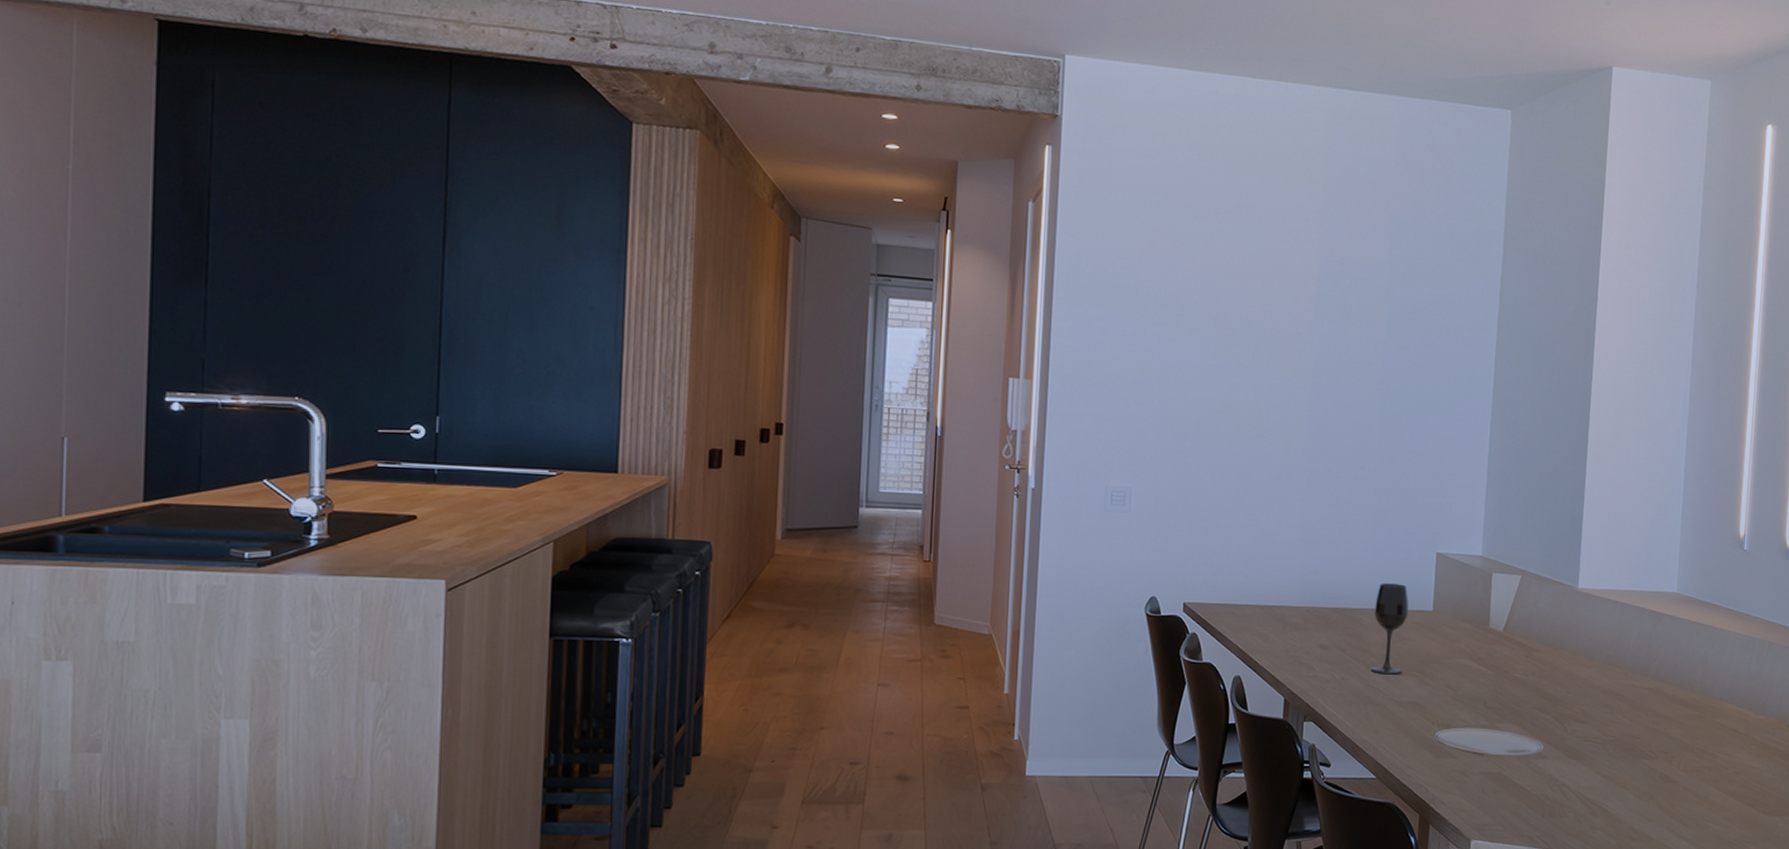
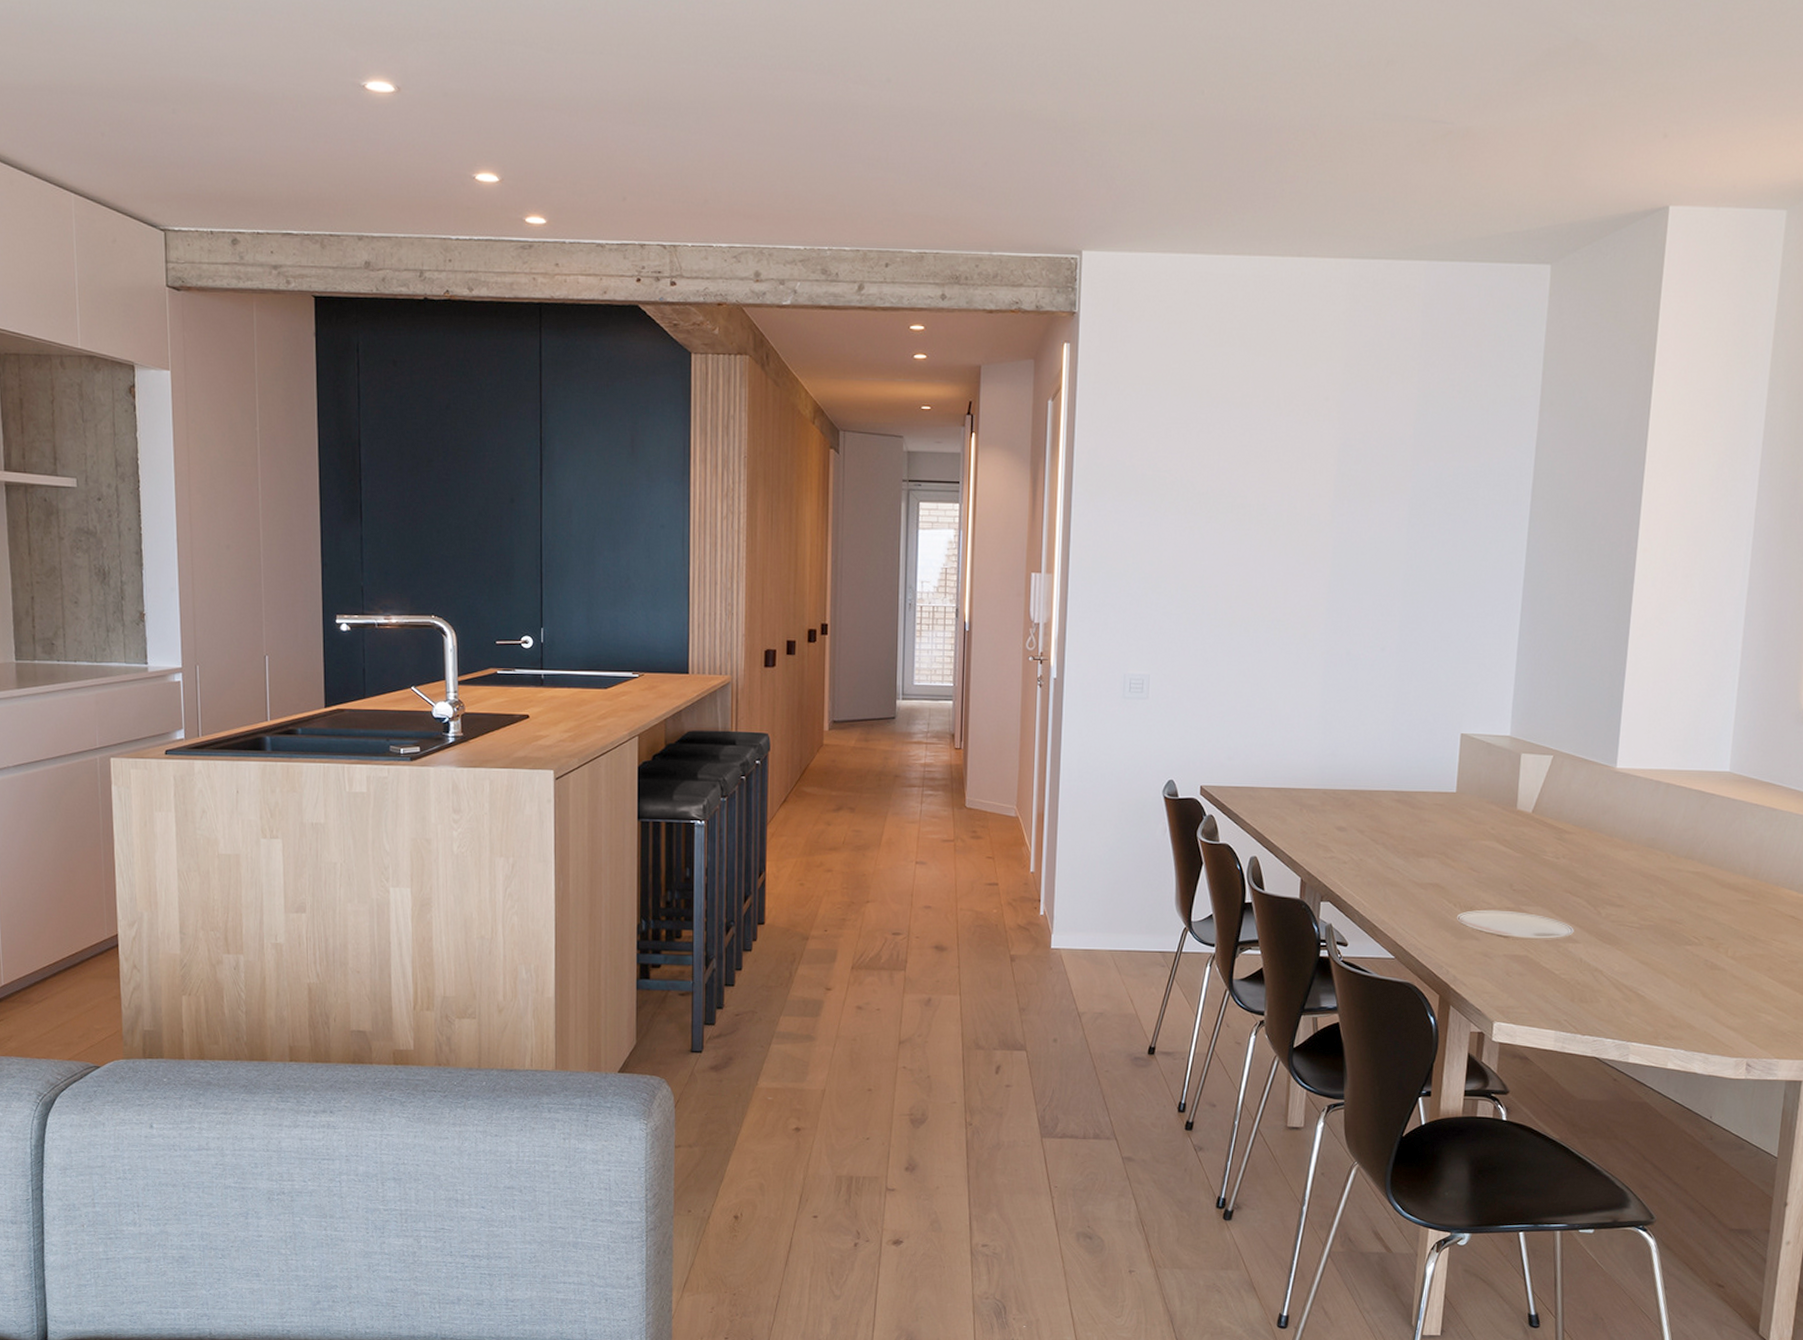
wine glass: present [1370,583,1409,675] -> none [1389,765,1431,857]

